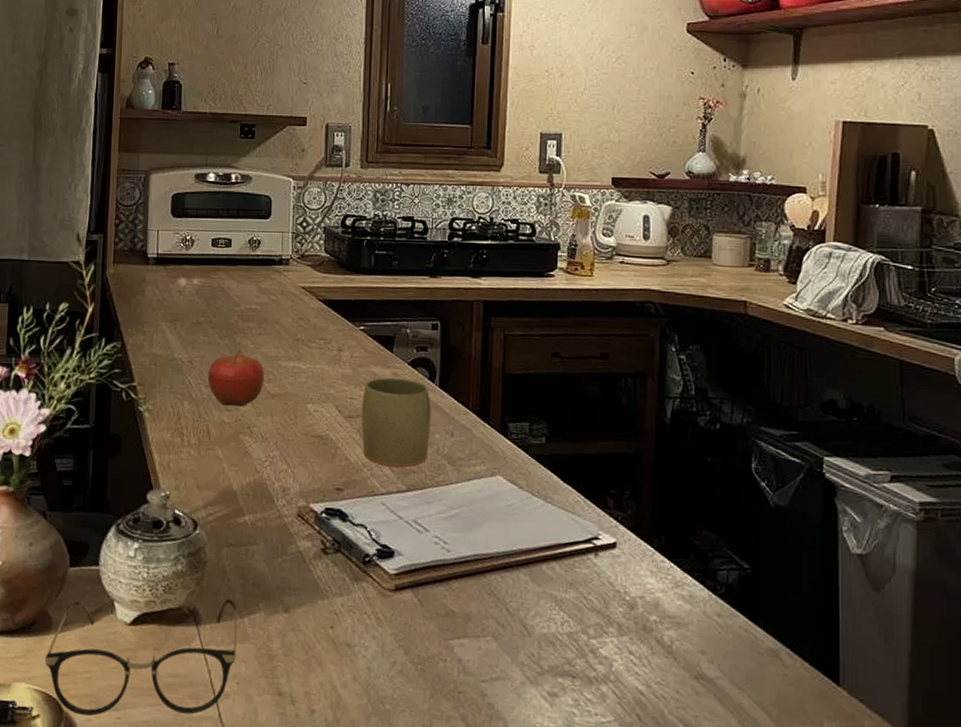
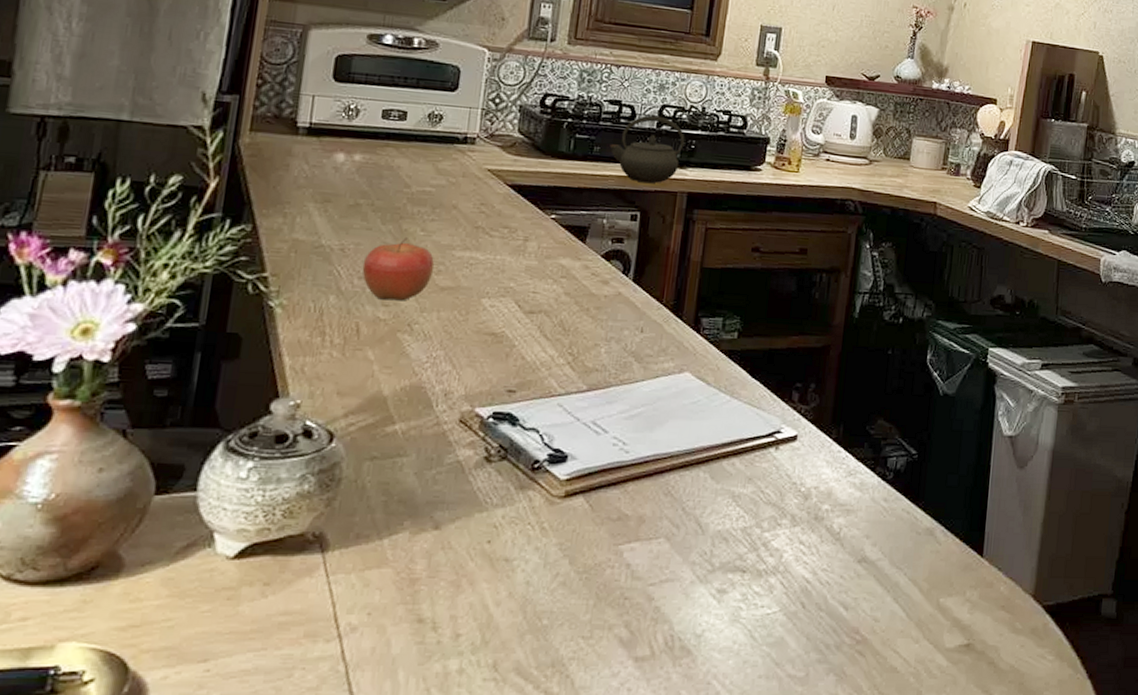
eyeglasses: present [45,598,238,717] -> none [108,519,376,673]
mug: present [361,377,431,468] -> none [542,270,623,366]
kettle: none [406,228,476,294] -> present [609,115,685,184]

